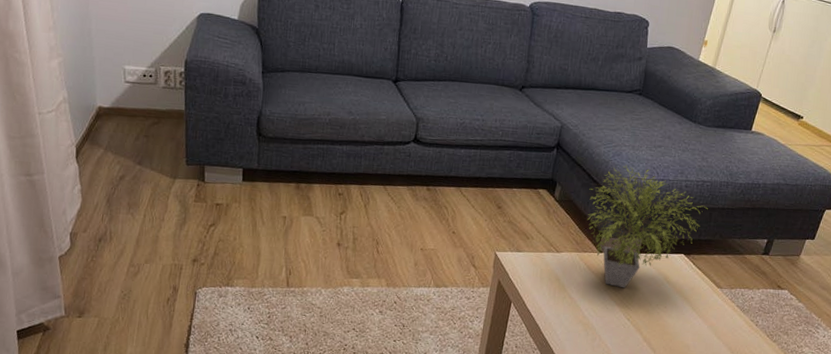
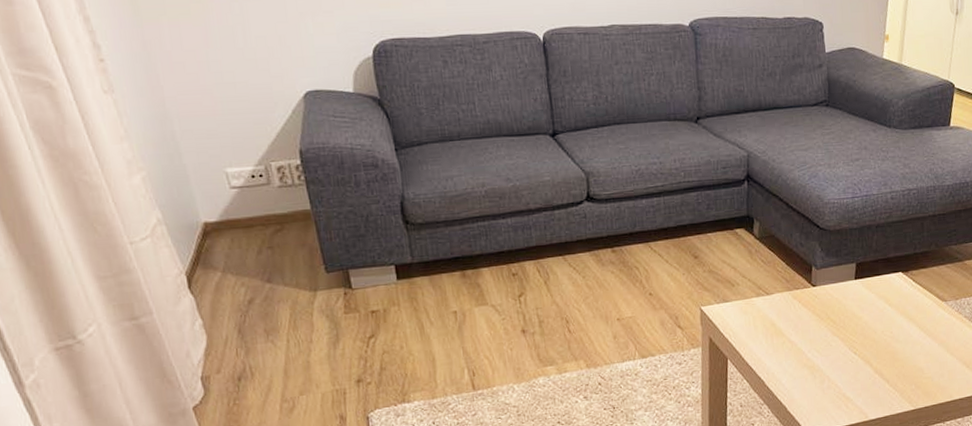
potted plant: present [586,165,708,289] -> none [790,186,919,321]

